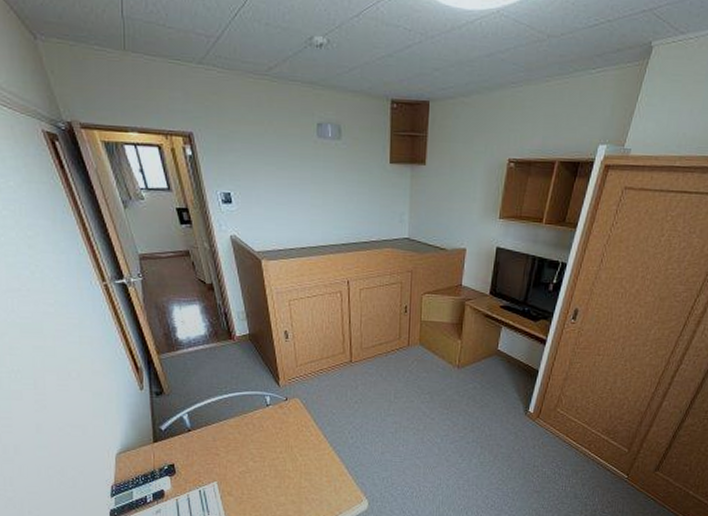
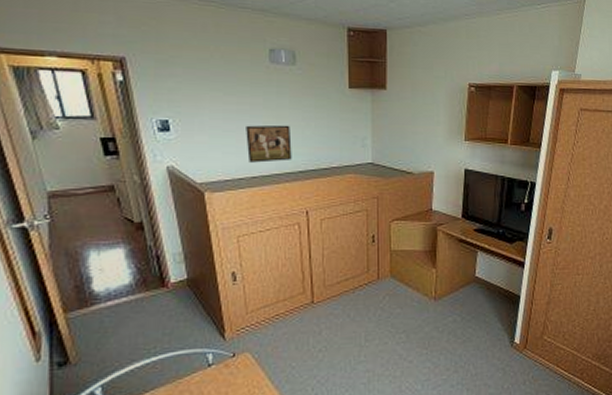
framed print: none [296,199,336,235] -> present [246,125,292,163]

